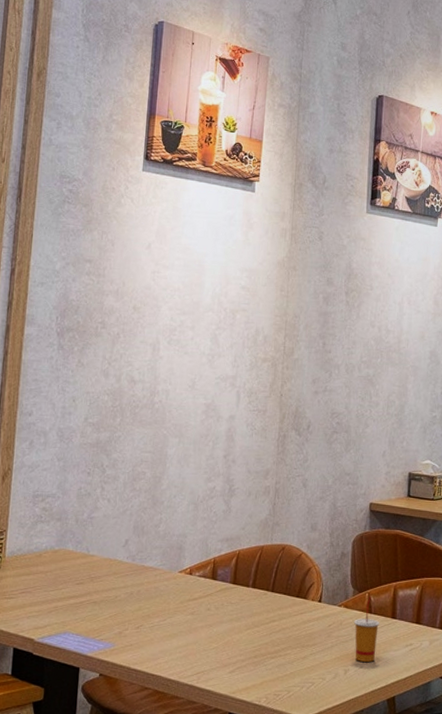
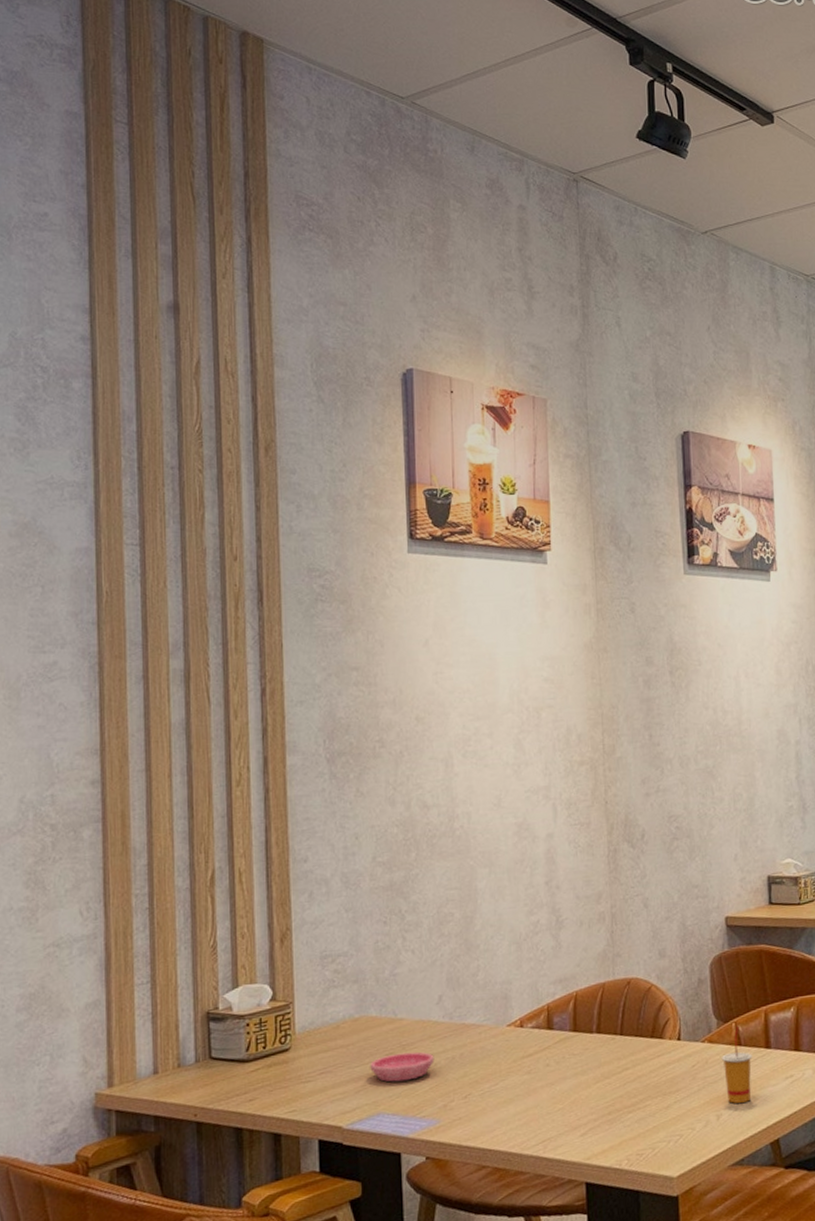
saucer: none [62,584,116,608] -> present [370,1051,434,1082]

